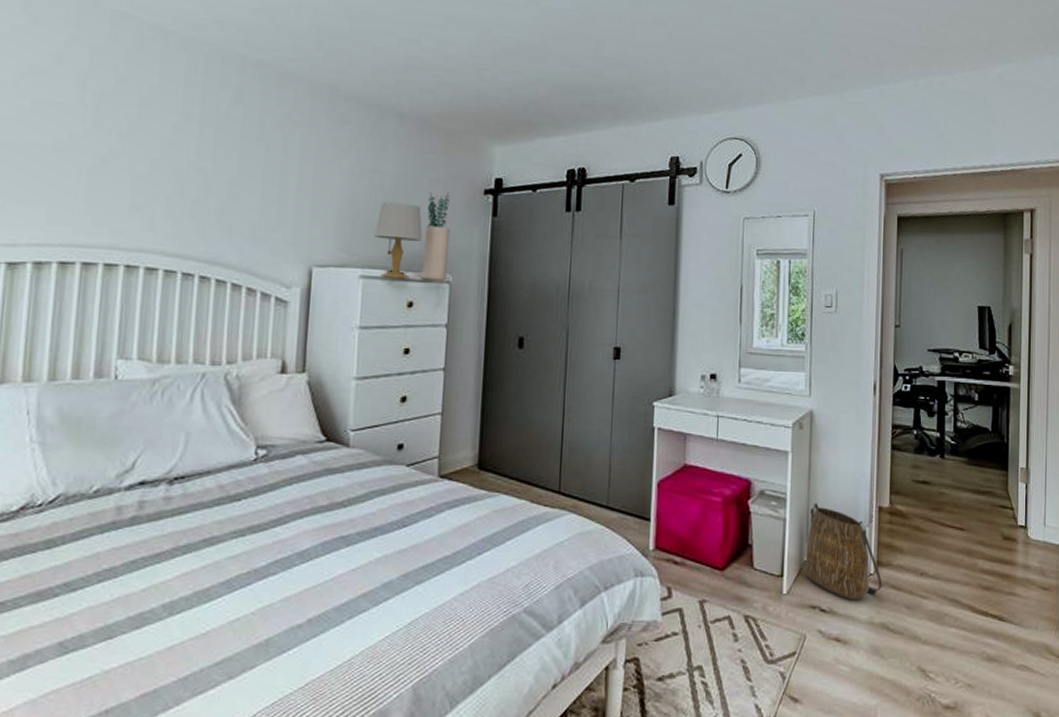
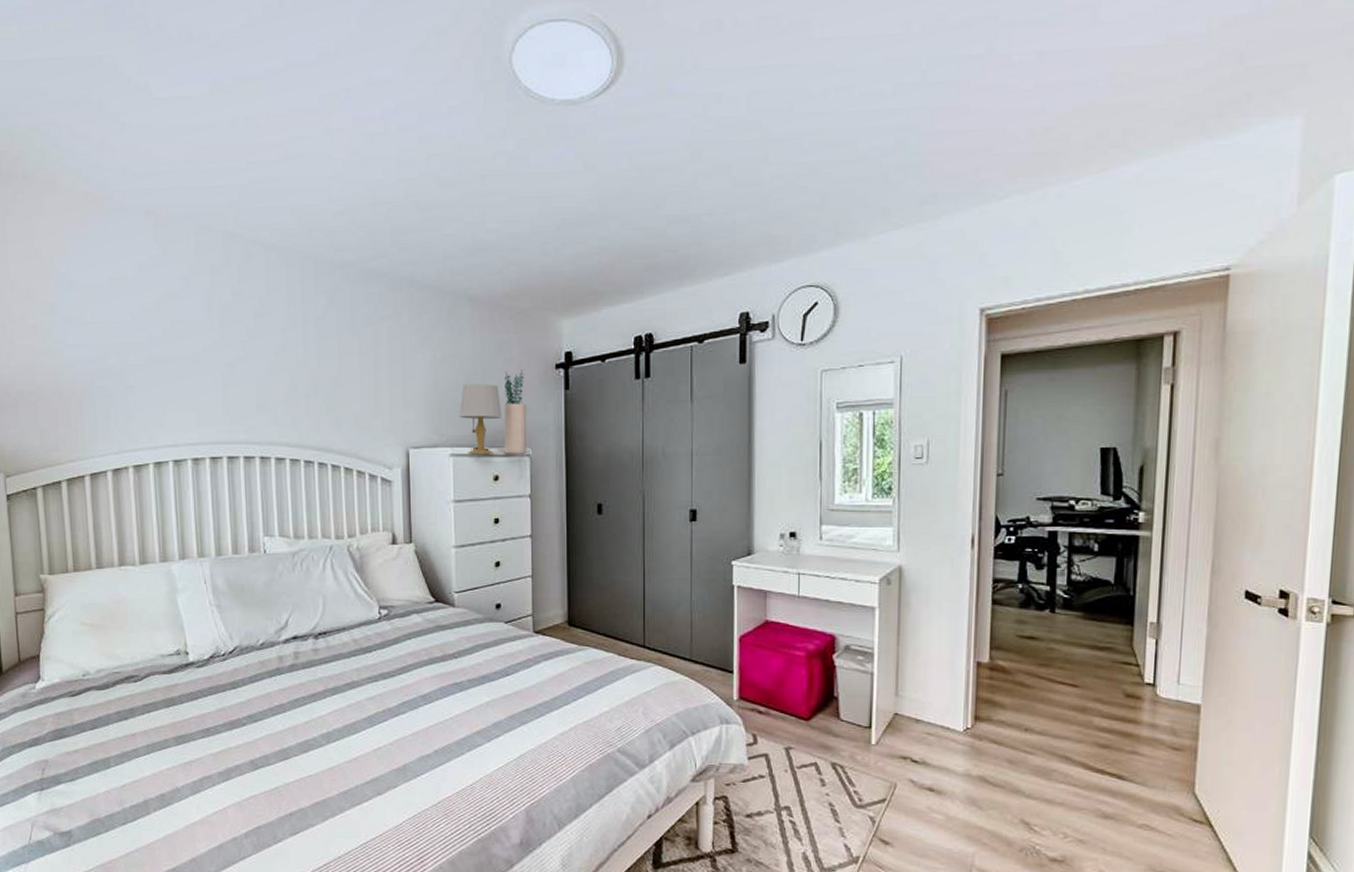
tote bag: present [805,503,882,600] -> none [894,658,980,753]

